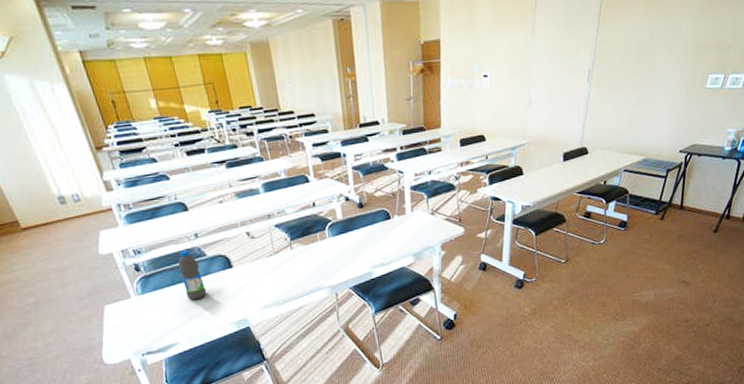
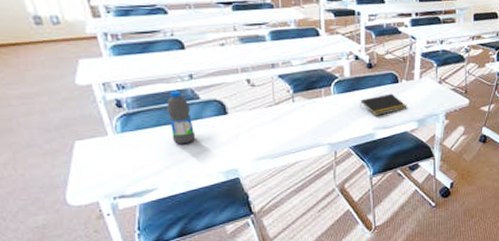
notepad: none [355,230,402,255] -> present [360,93,407,116]

